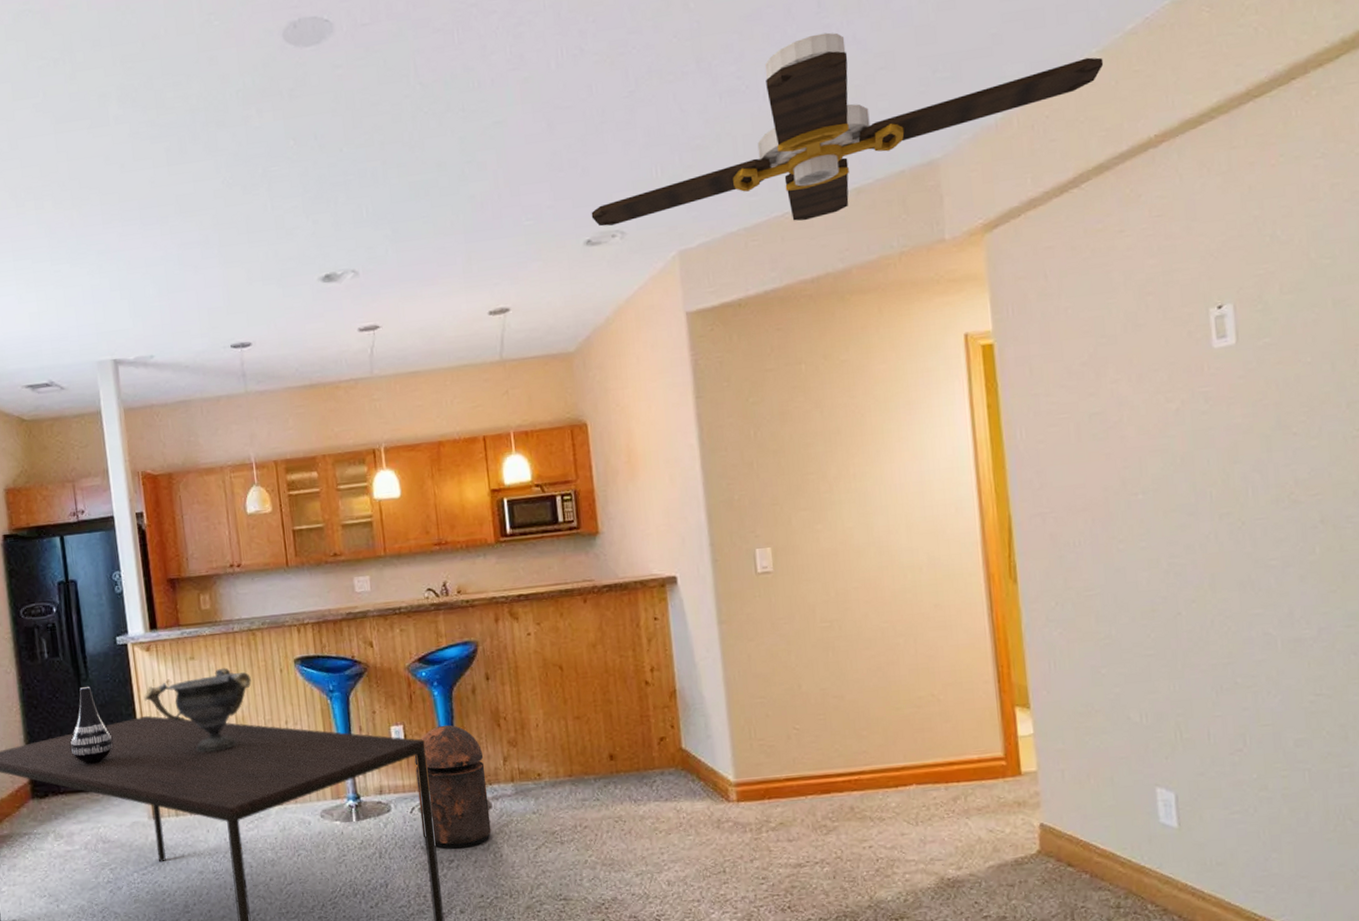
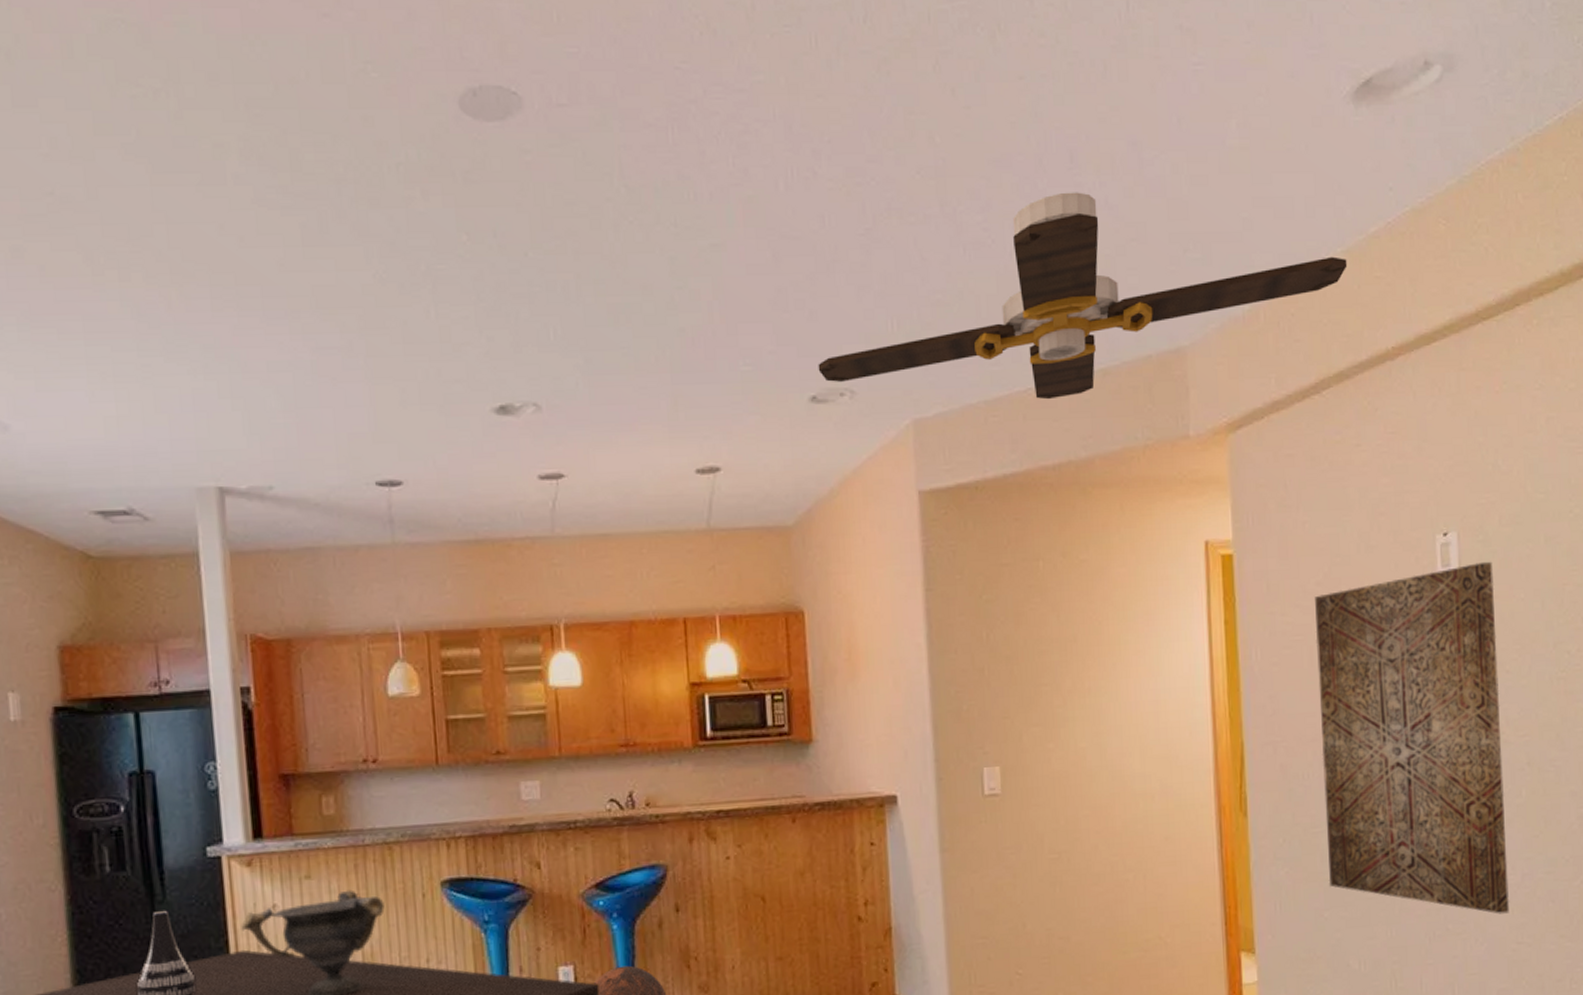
wall art: none [1080,329,1306,668] -> present [1315,561,1510,914]

